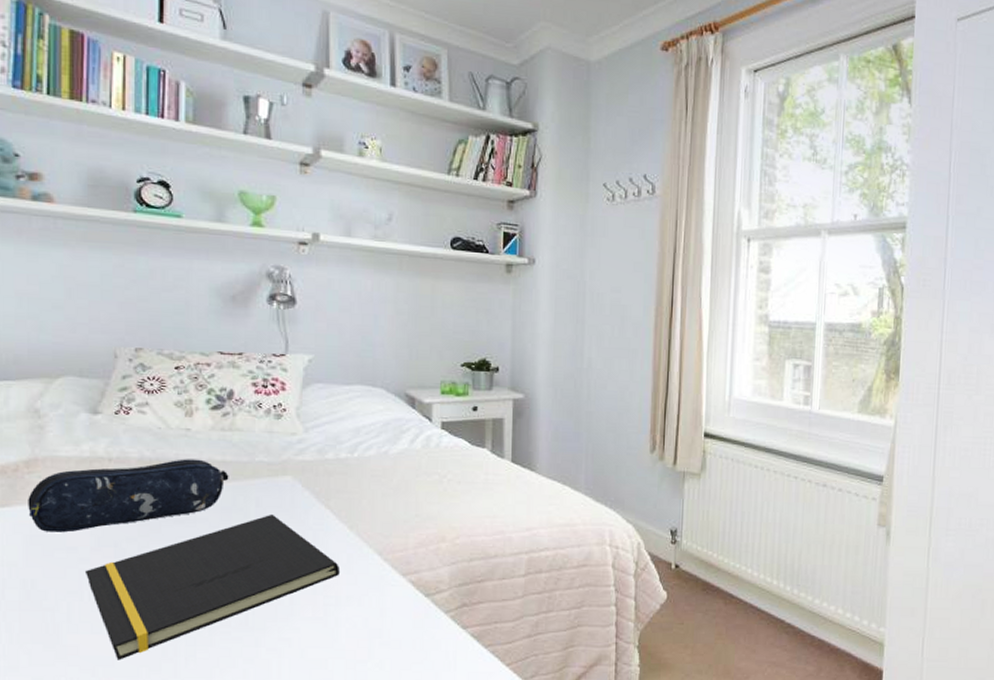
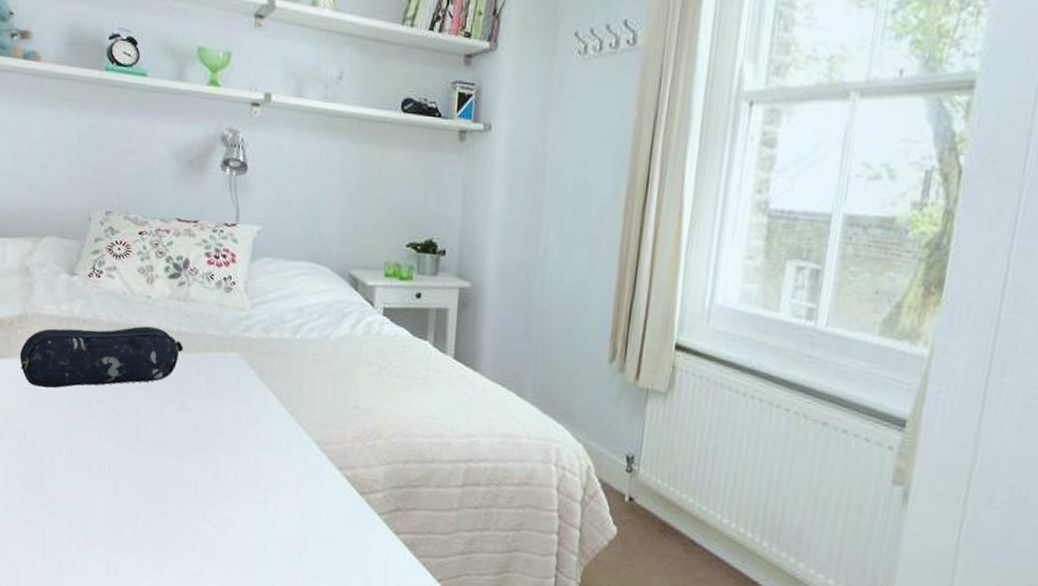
notepad: present [84,513,341,660] -> none [63,389,281,516]

